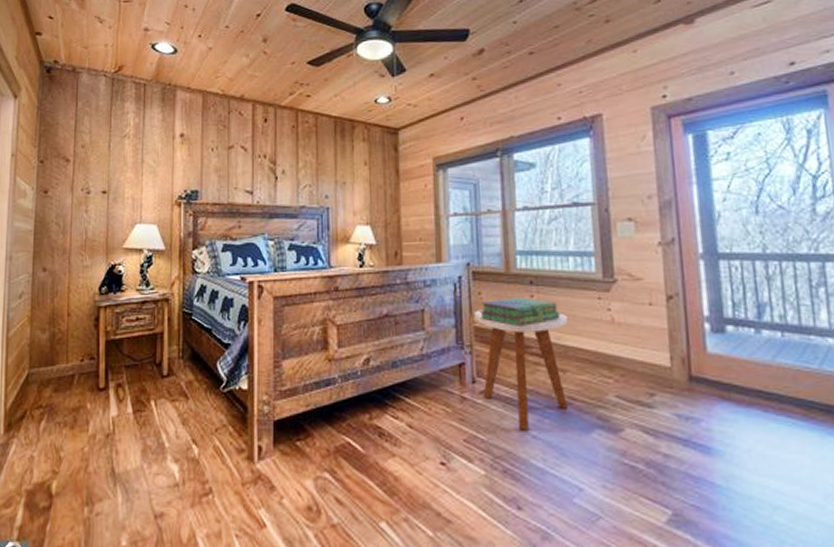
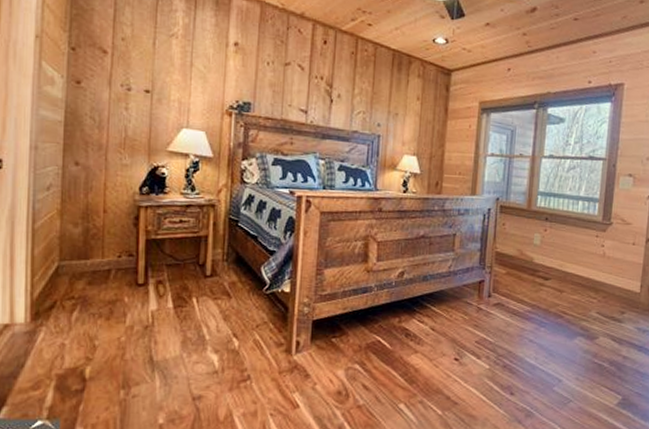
side table: present [473,310,568,430] -> none [495,238,570,336]
stack of books: present [480,298,560,326] -> none [501,230,565,254]

